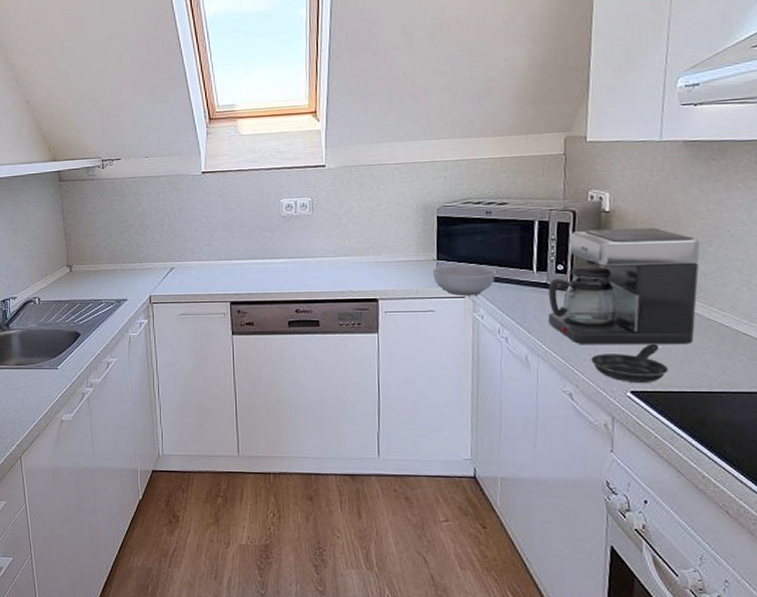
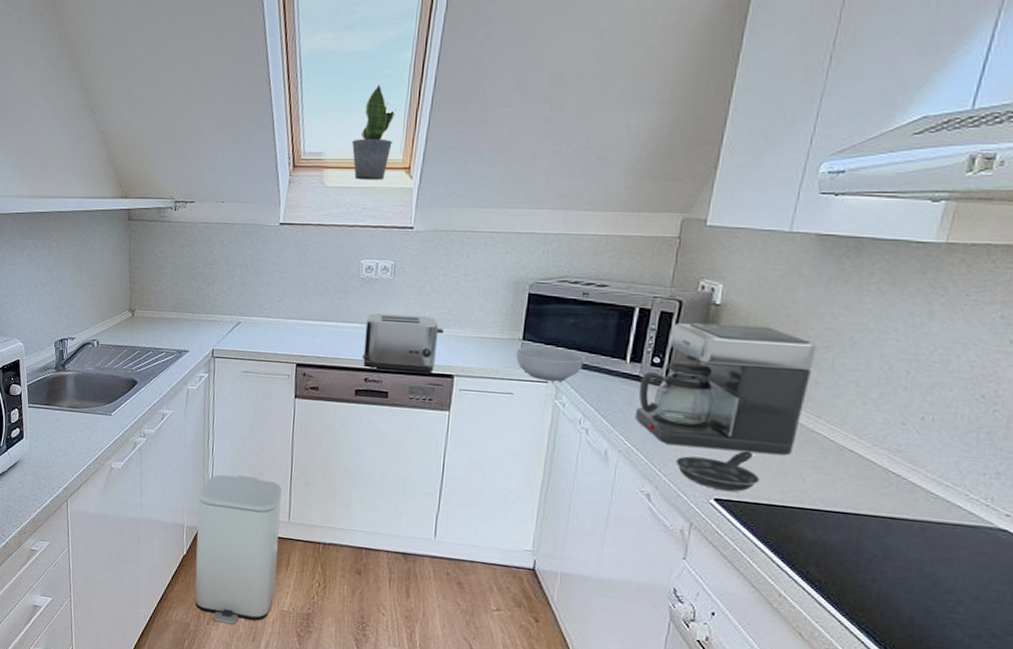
pedal bin: none [148,415,233,565] -> present [195,474,282,625]
potted plant: none [260,39,298,126] -> present [351,84,396,180]
toaster: none [291,246,365,300] -> present [362,313,445,373]

